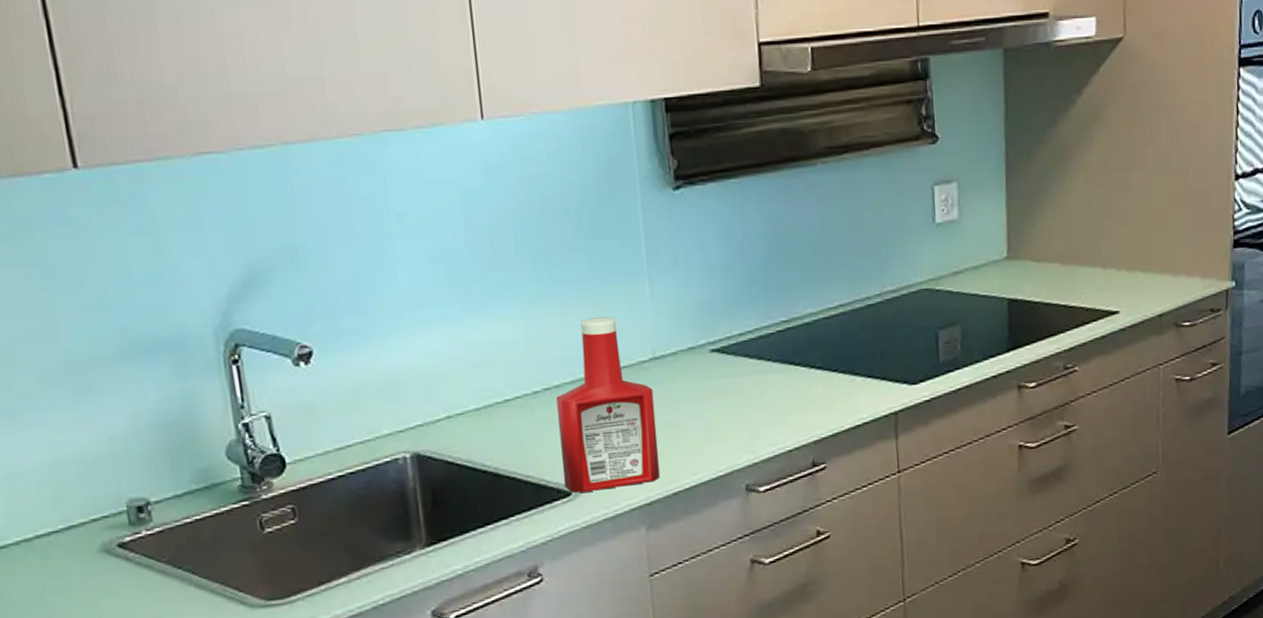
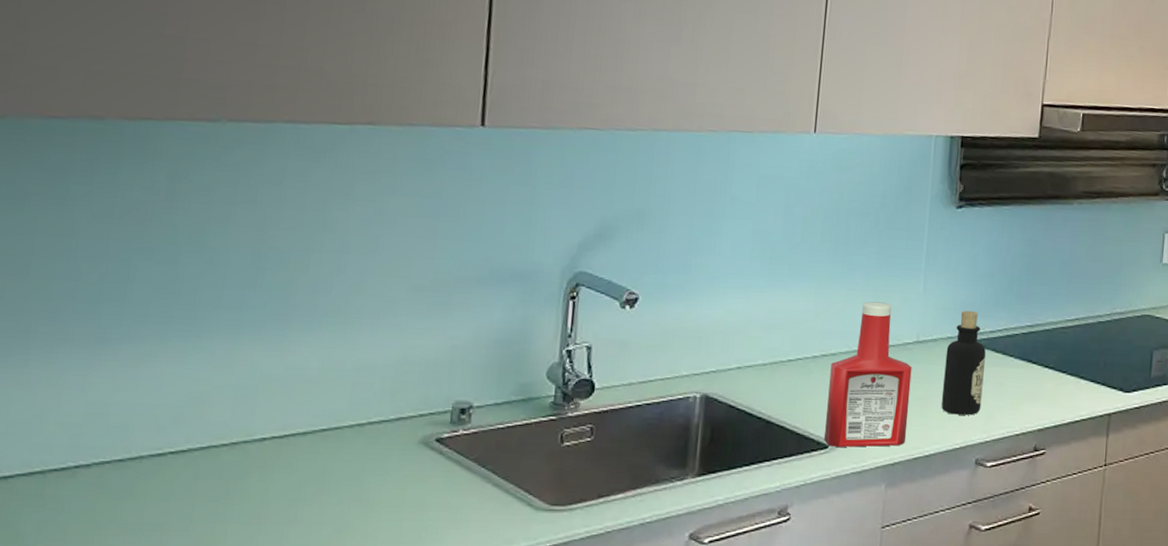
bottle: none [690,312,743,438] -> present [941,310,986,415]

